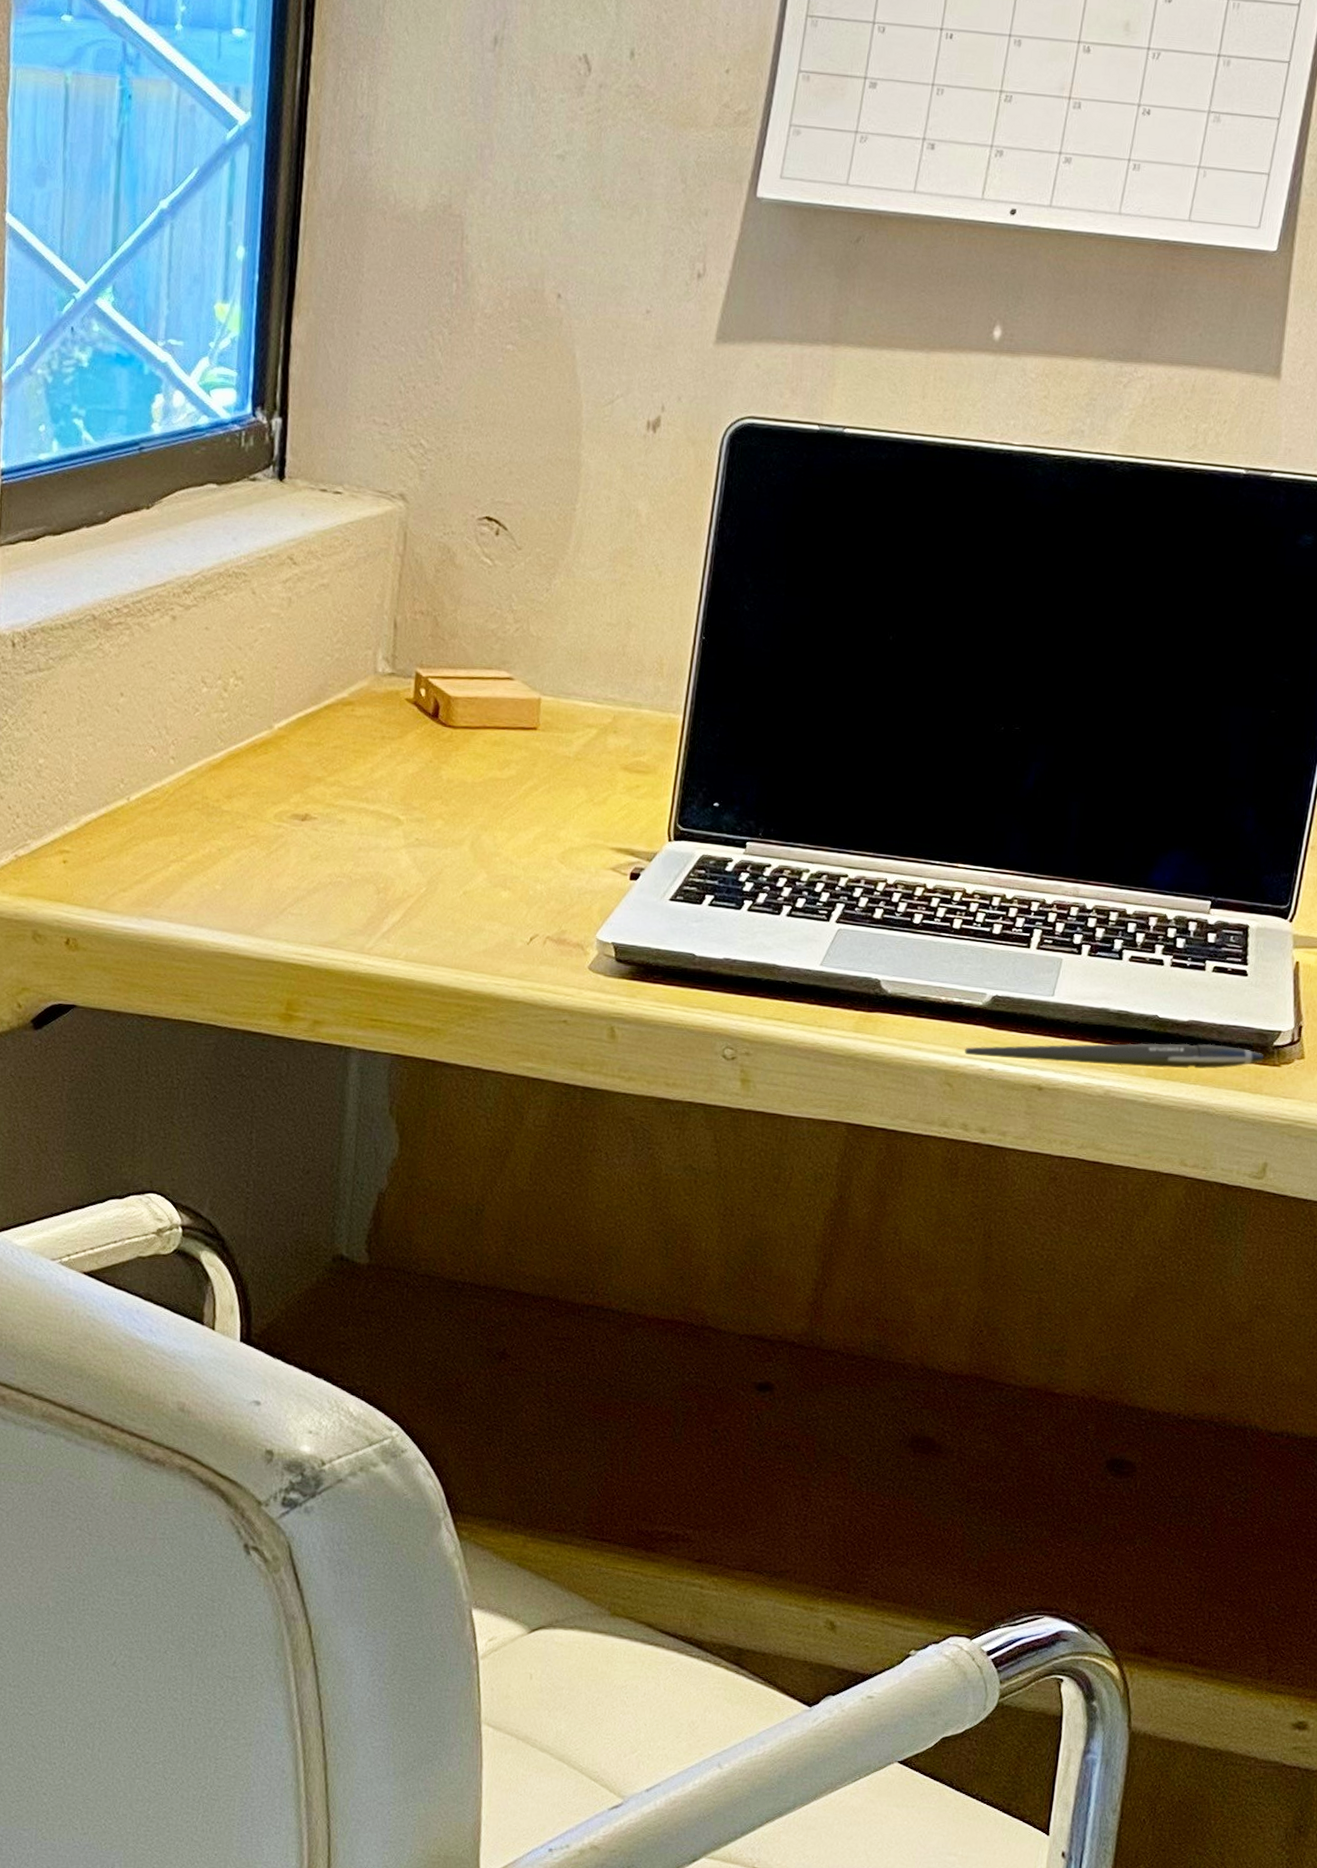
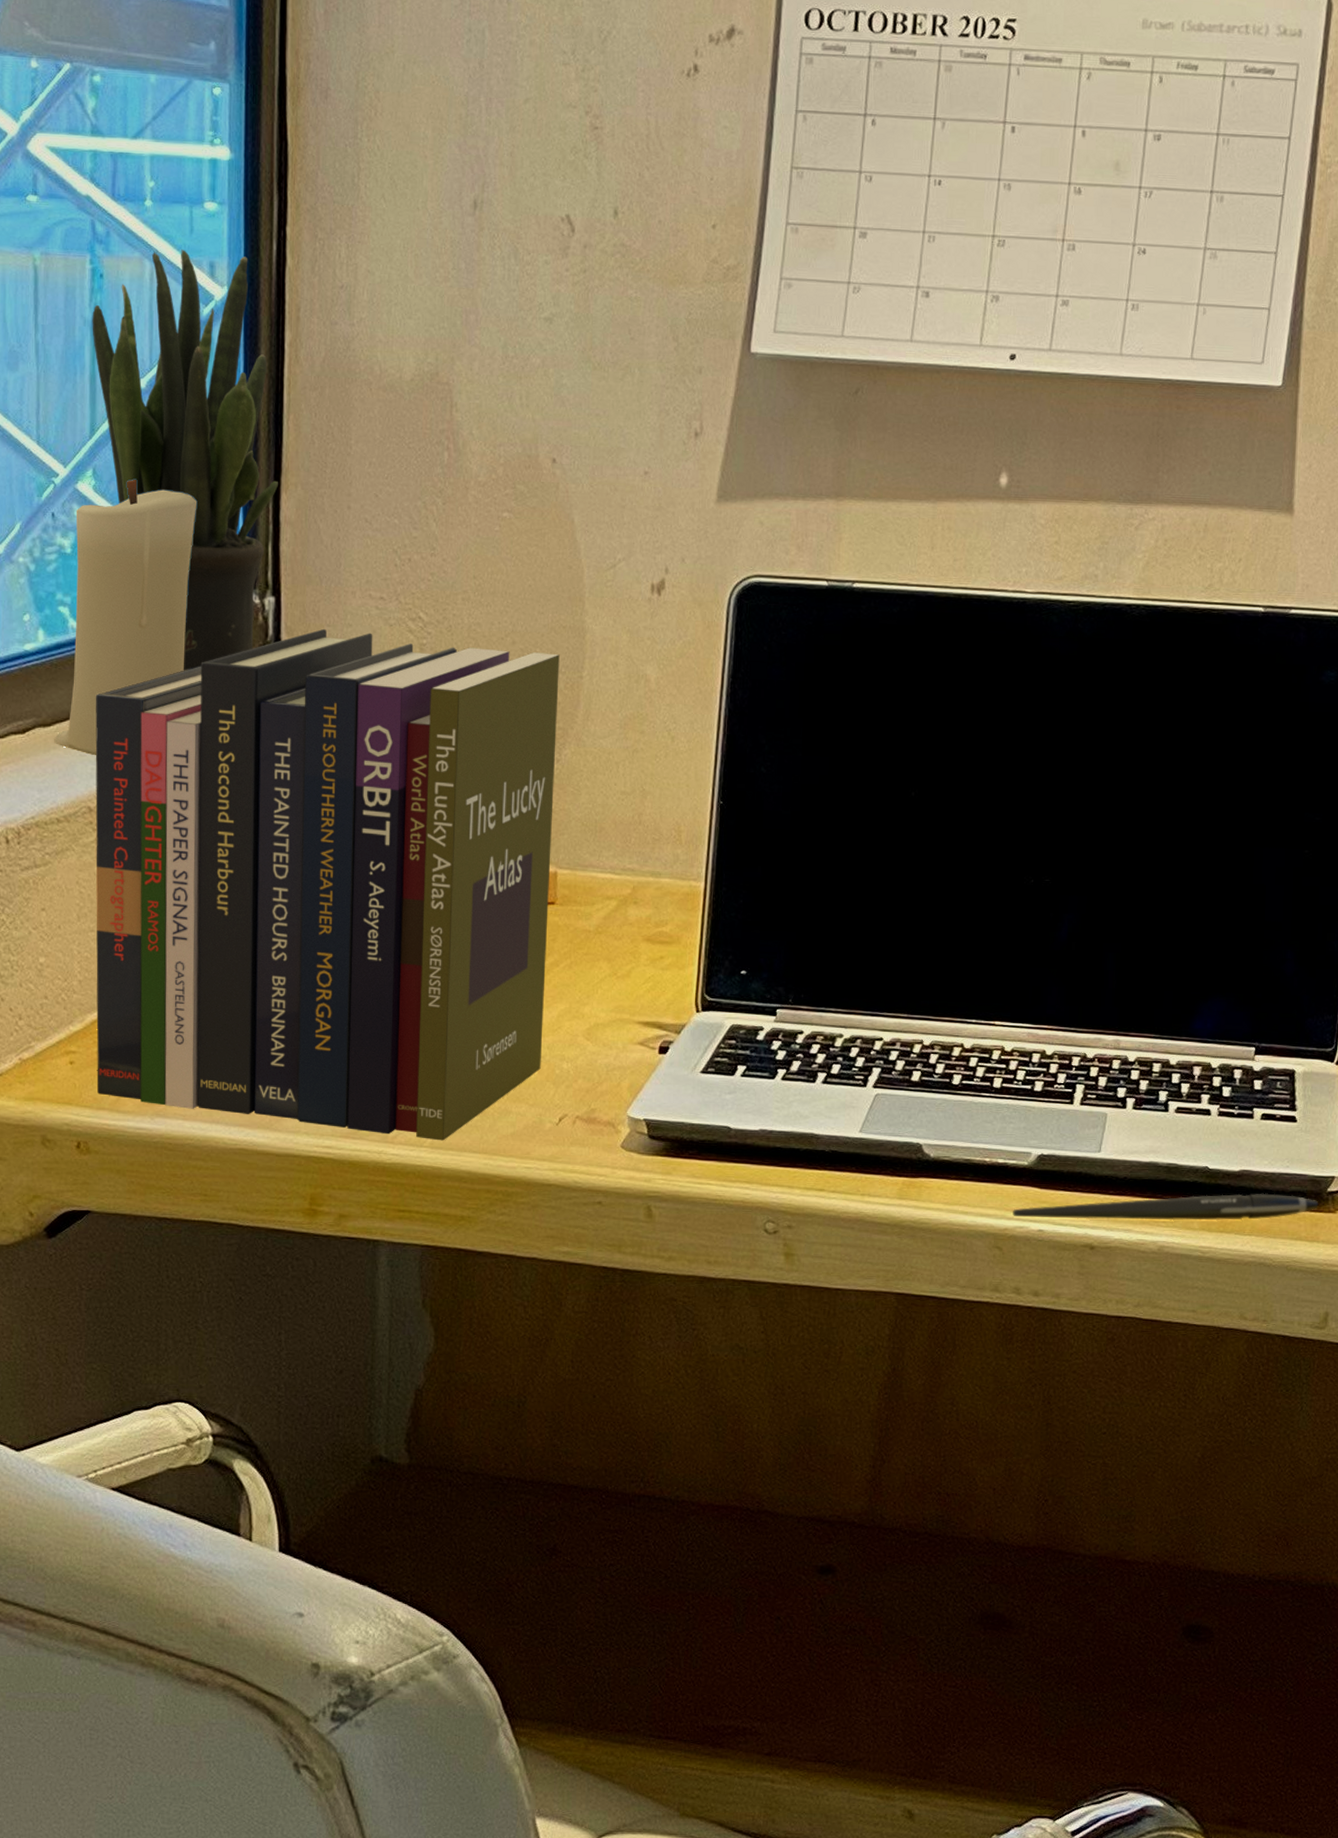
candle: none [63,298,212,566] -> present [54,480,198,756]
books: none [88,451,555,954] -> present [95,628,560,1141]
potted plant: none [118,74,291,487] -> present [92,250,278,671]

